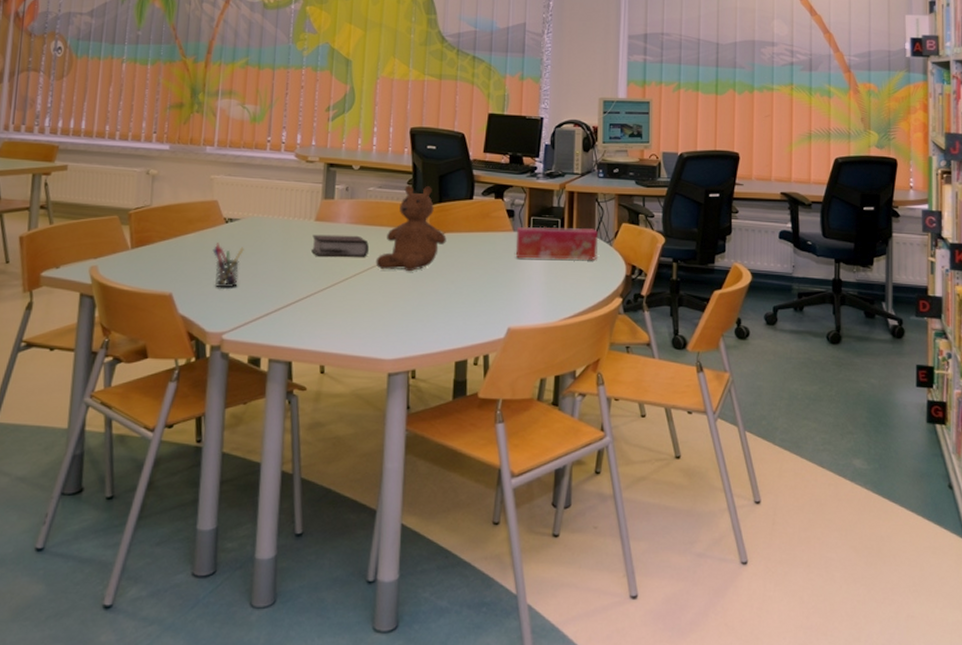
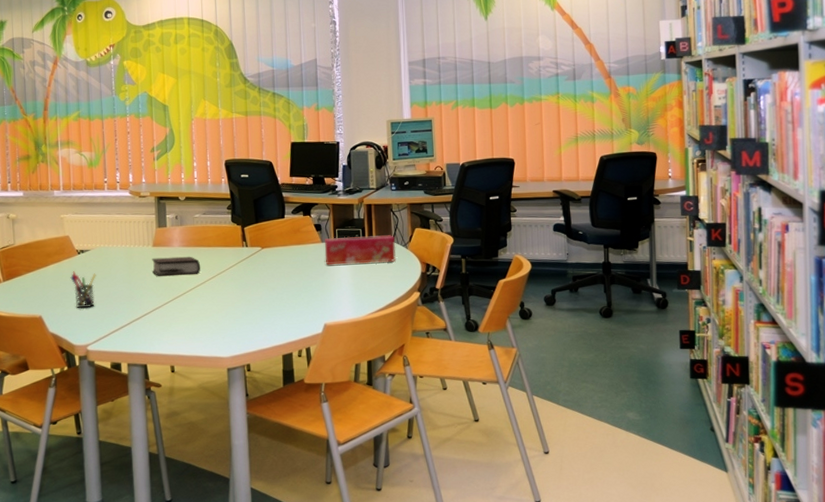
teddy bear: present [375,184,447,272] -> none [207,209,265,284]

